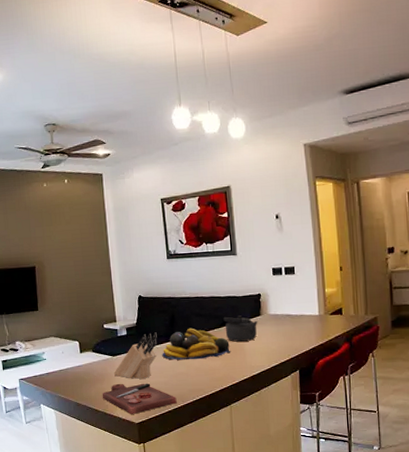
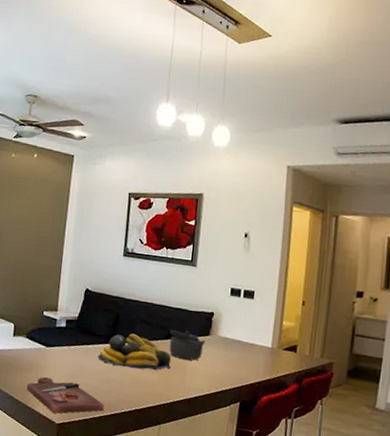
knife block: present [113,332,158,380] -> none [43,330,97,378]

